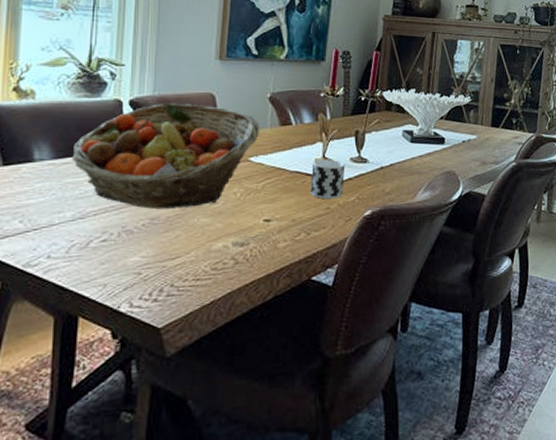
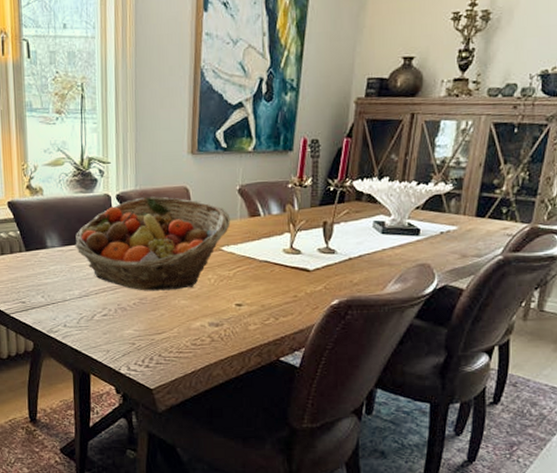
cup: present [310,159,346,199] -> none [278,249,313,288]

